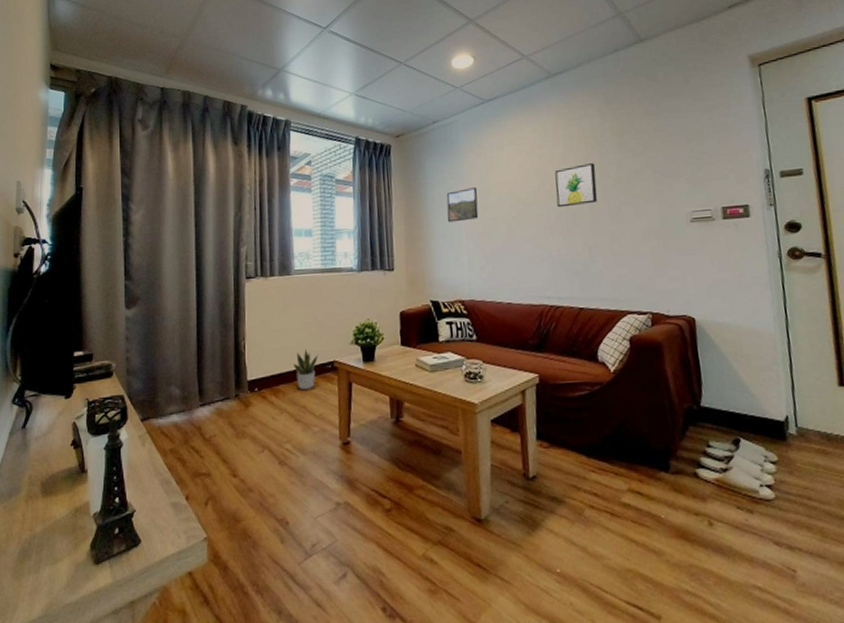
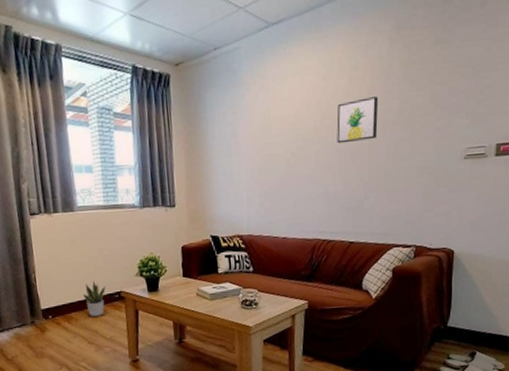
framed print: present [446,187,479,223] -> none [227,122,259,159]

